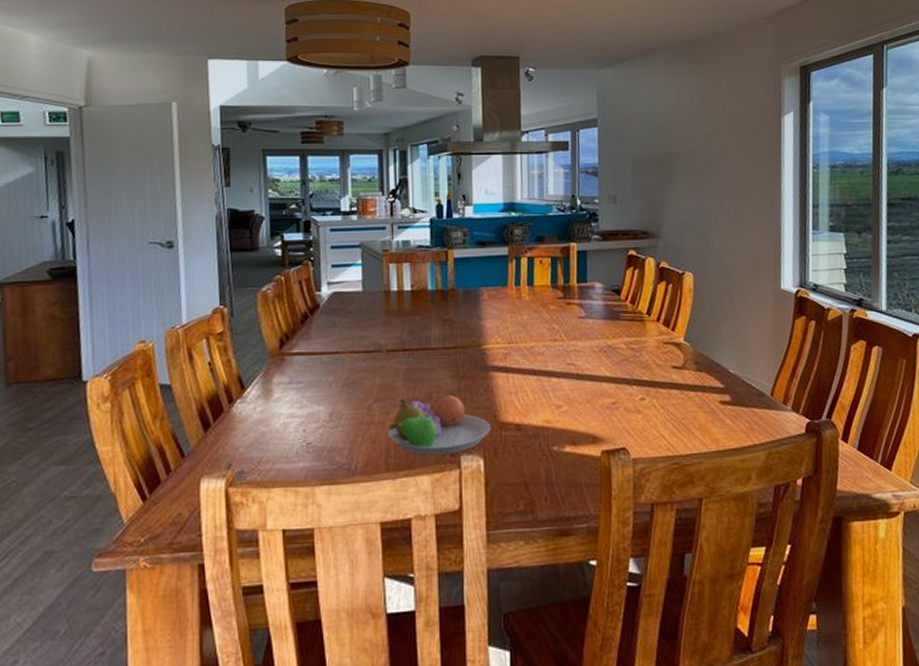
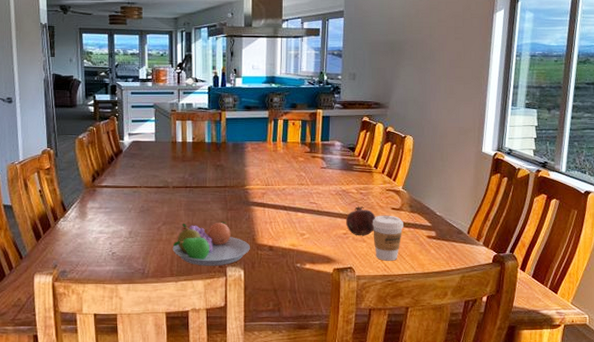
fruit: none [614,365,653,406] -> present [346,205,376,236]
coffee cup: none [649,376,689,437] -> present [373,215,403,261]

